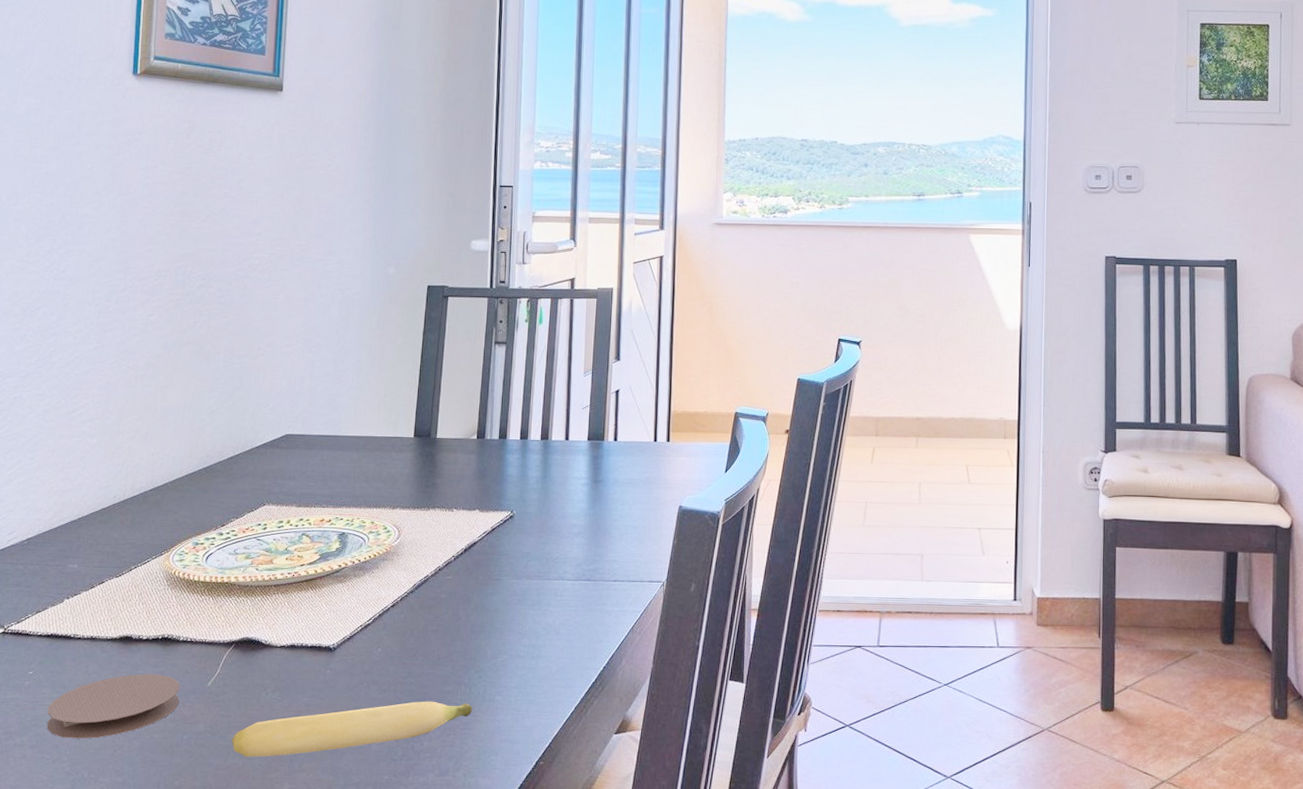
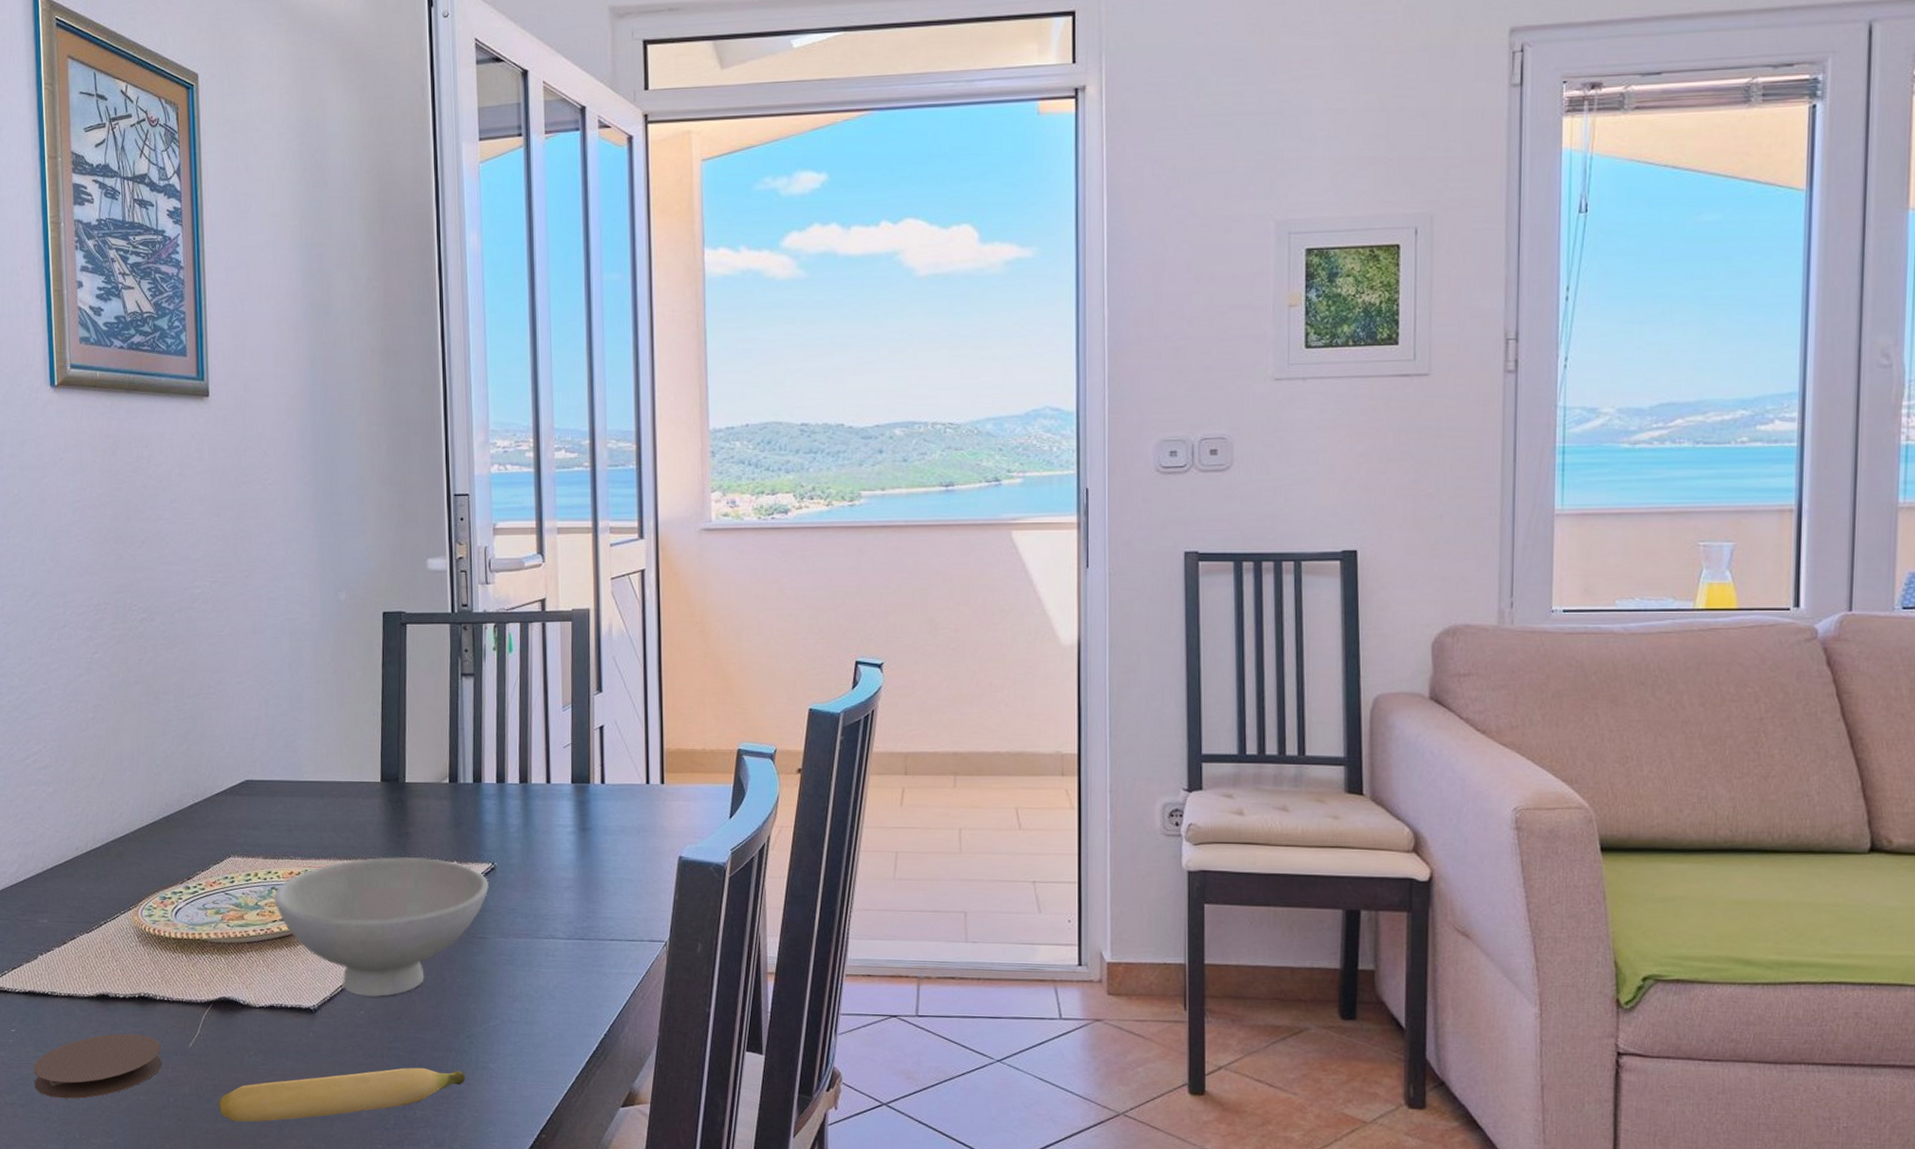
bowl: none [303,505,507,635] -> present [274,856,489,997]

